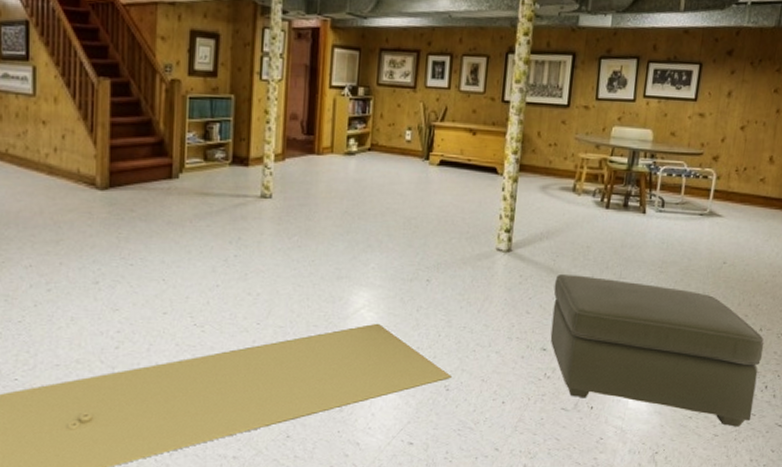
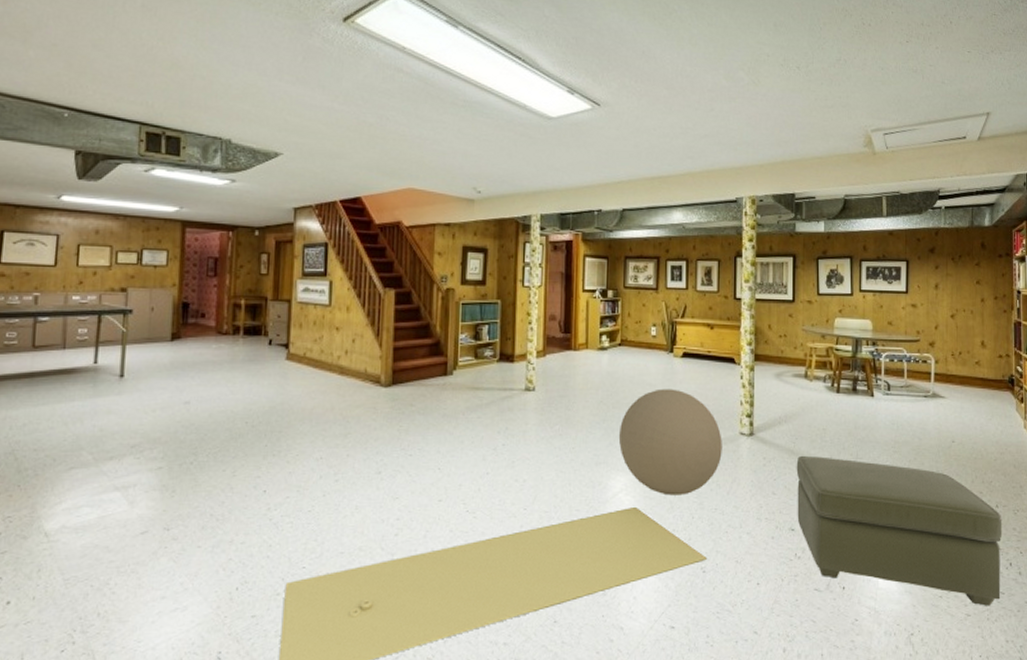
exercise ball: none [363,199,477,313] -> present [618,388,722,496]

